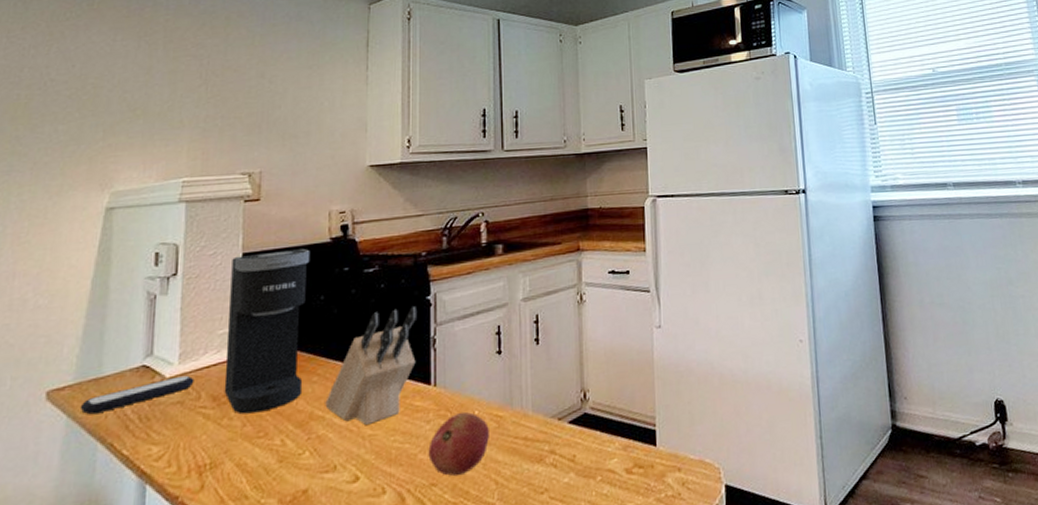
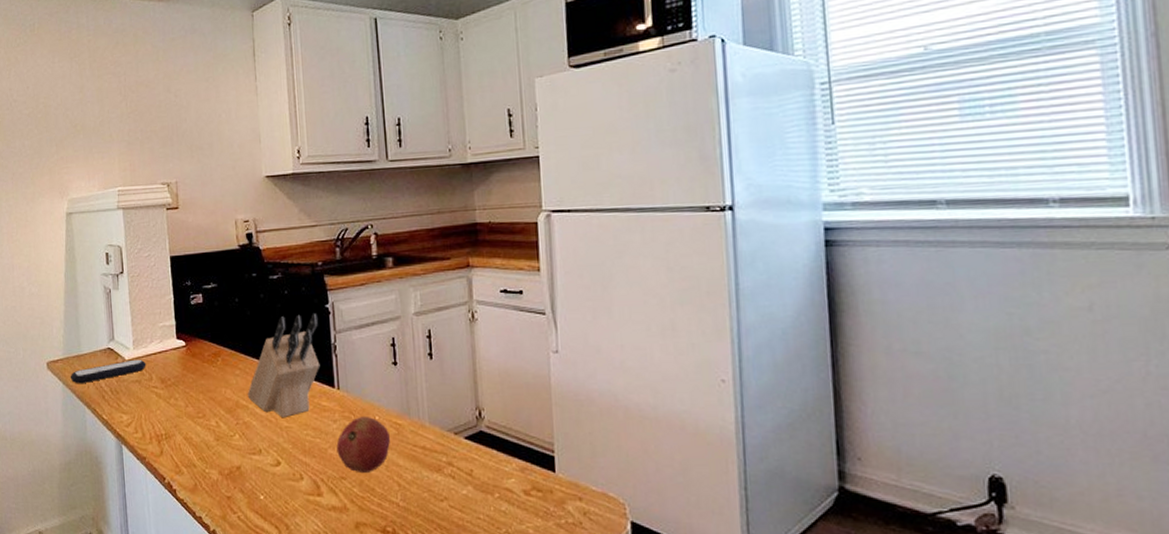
coffee maker: present [224,248,310,414] -> none [163,253,229,397]

